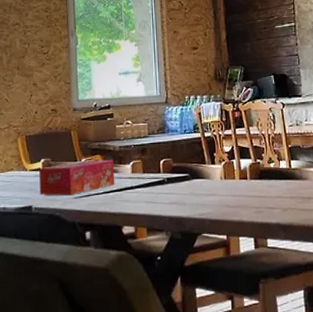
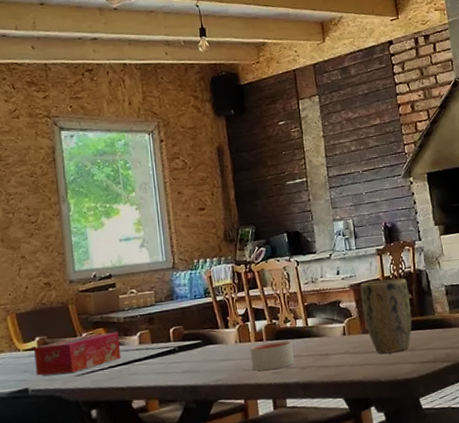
candle: none [234,181,276,209] -> present [250,341,294,371]

